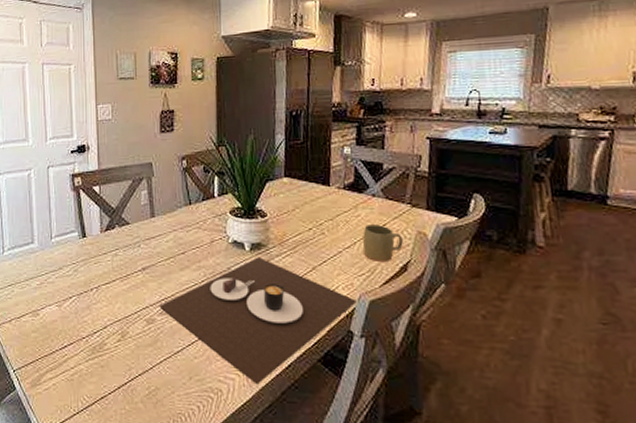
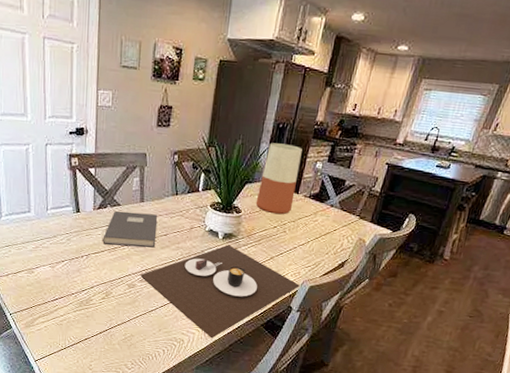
book: none [113,230,173,272] -> present [102,210,158,248]
vase: none [281,132,326,213] -> present [255,142,303,215]
mug: present [363,224,403,261] -> none [313,229,346,259]

